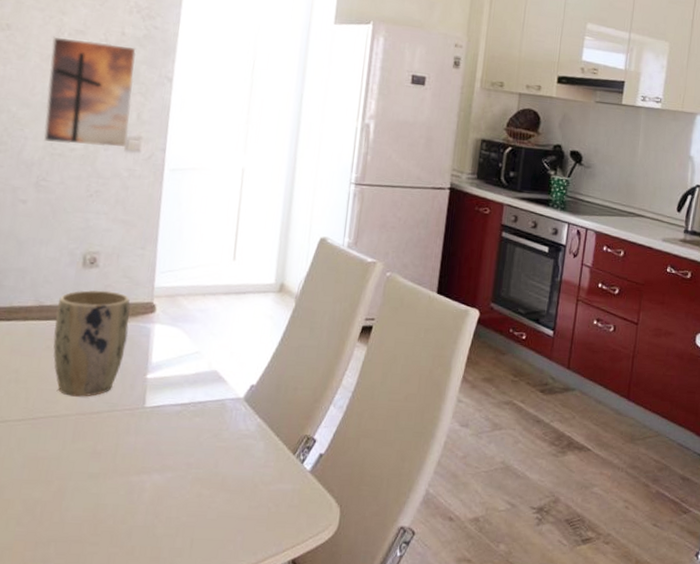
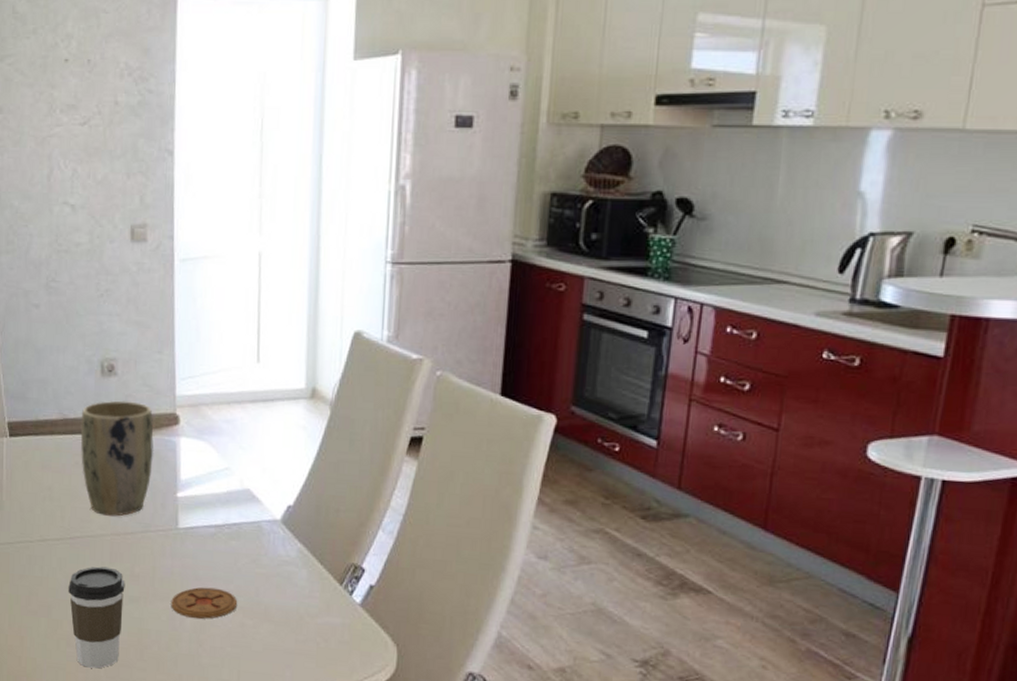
coffee cup: none [24,445,86,546] -> present [68,566,125,669]
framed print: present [43,36,137,148] -> none [44,115,134,238]
coaster: none [130,461,197,491] -> present [171,587,238,619]

